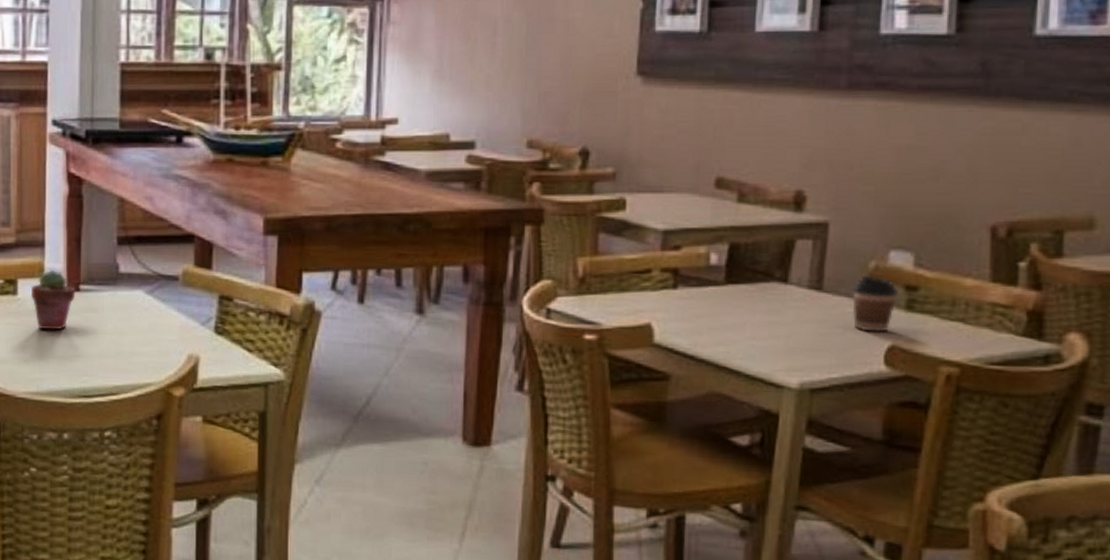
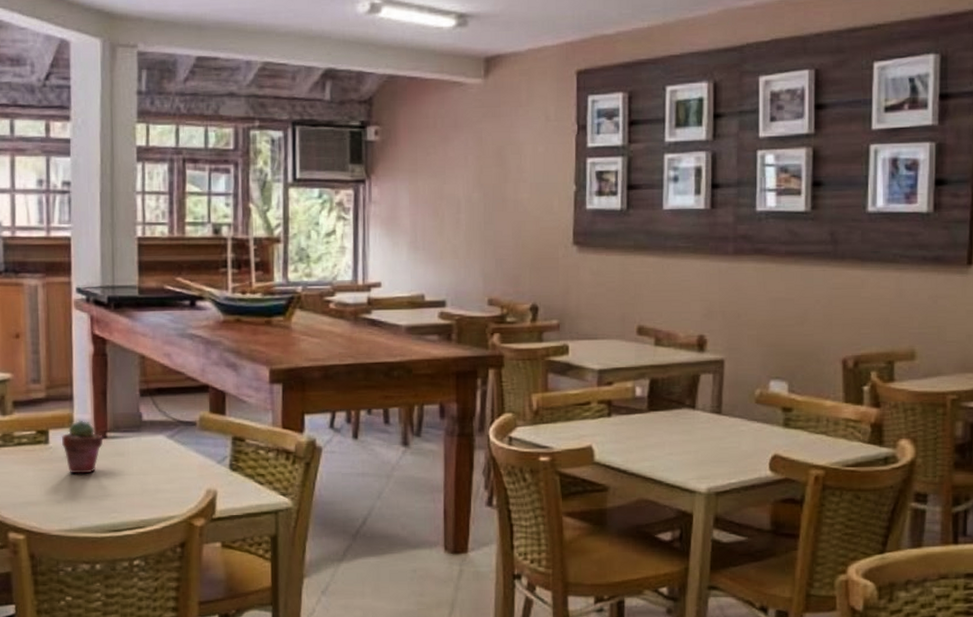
coffee cup: present [852,274,897,332] -> none [744,400,777,445]

